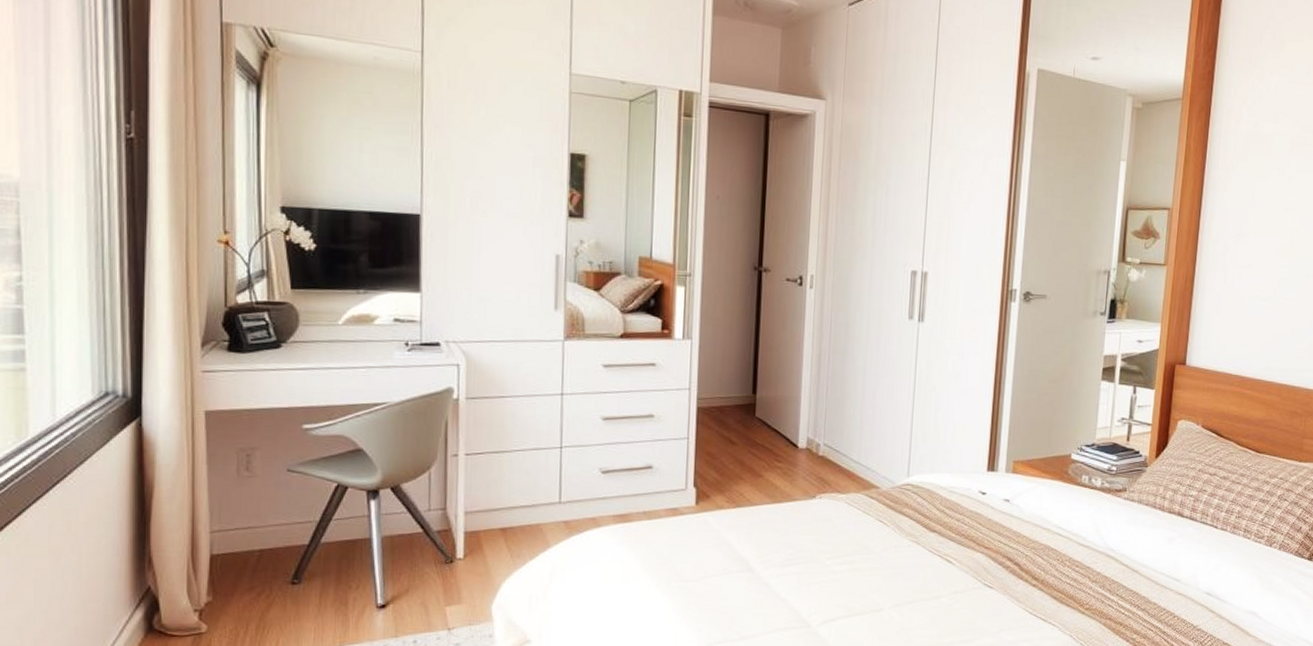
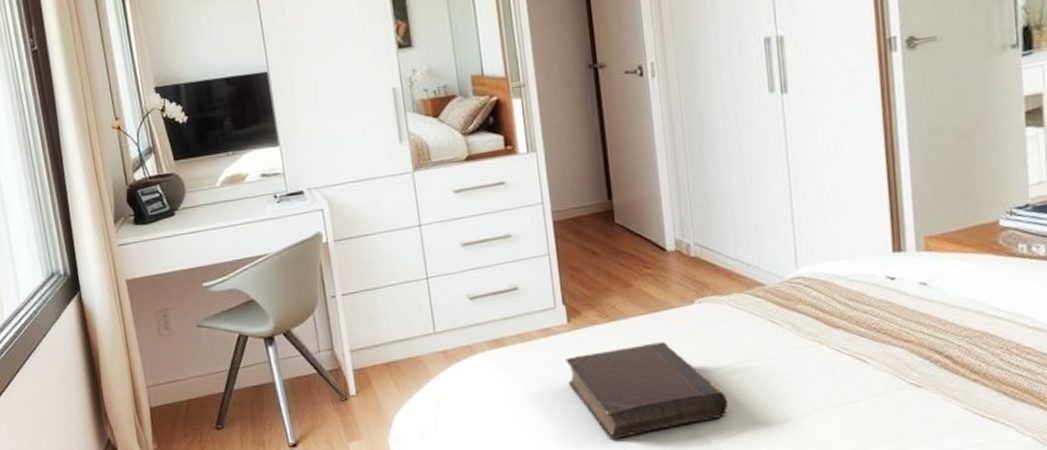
book: none [687,531,832,618] -> present [565,342,729,439]

